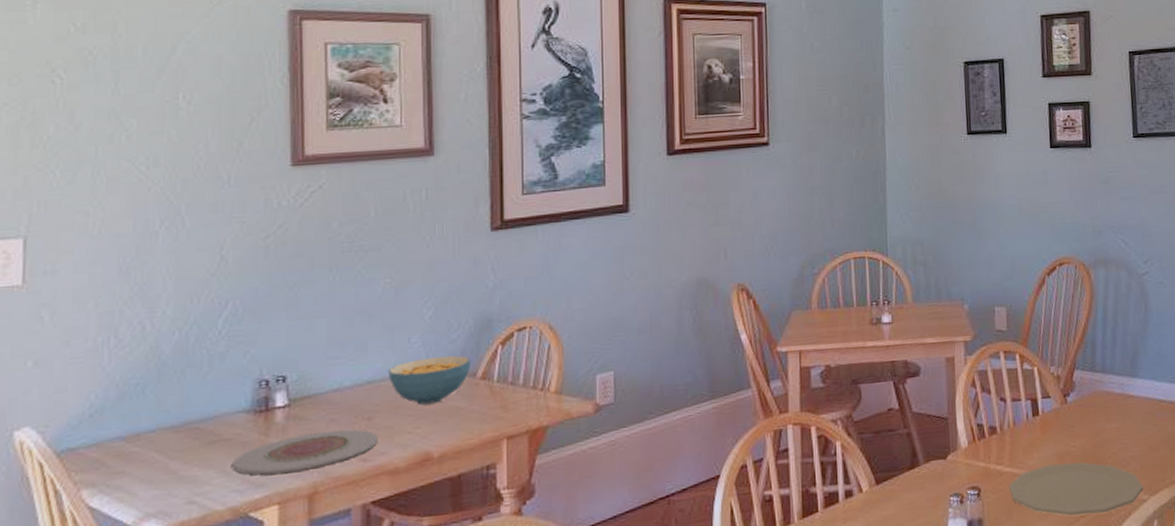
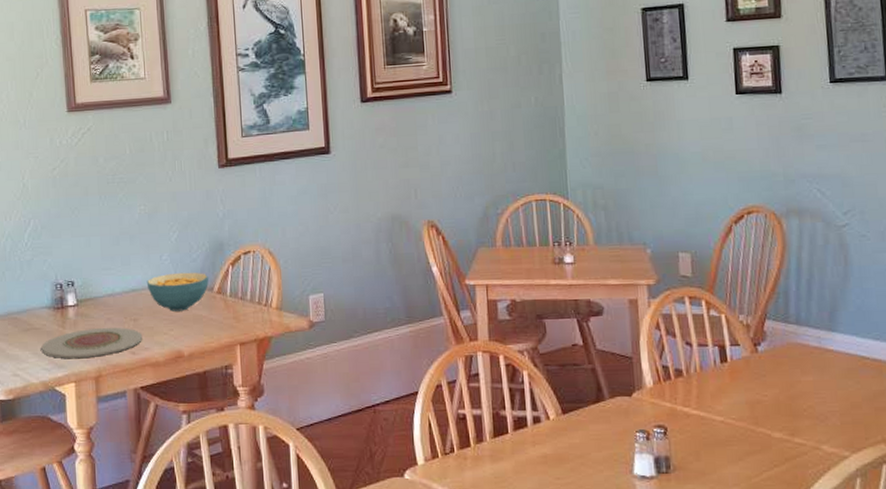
plate: present [1008,462,1144,516] -> none [696,411,845,466]

